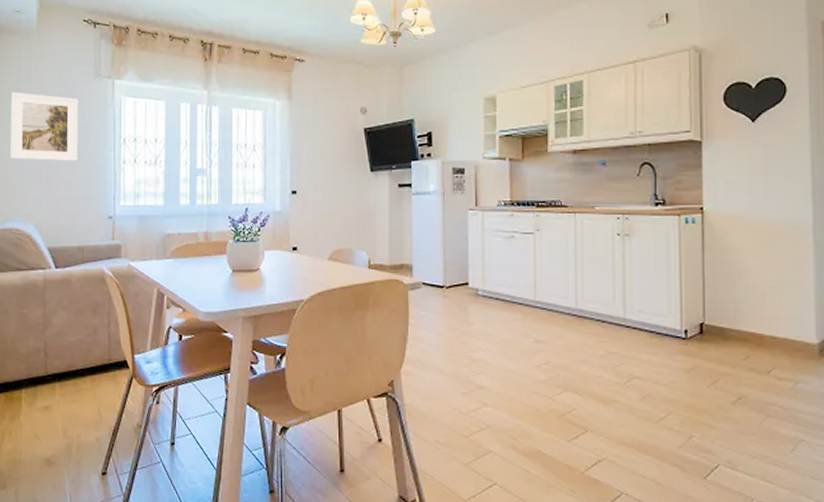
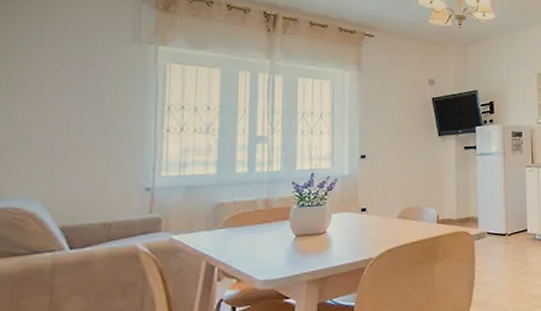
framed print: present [11,92,78,161] -> none [10,54,110,131]

